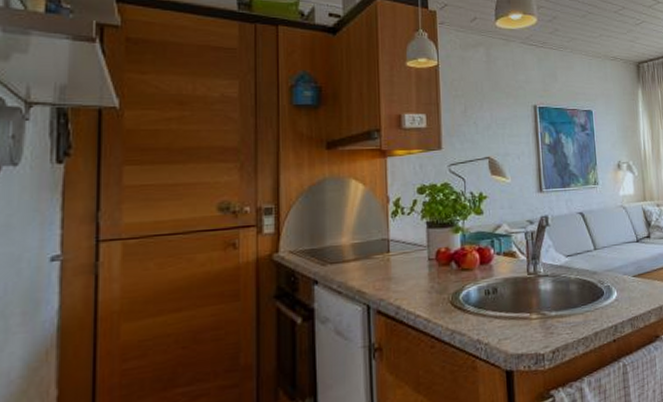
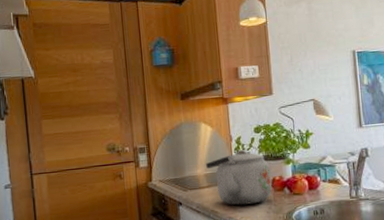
kettle: none [352,214,436,284] -> present [205,150,272,206]

